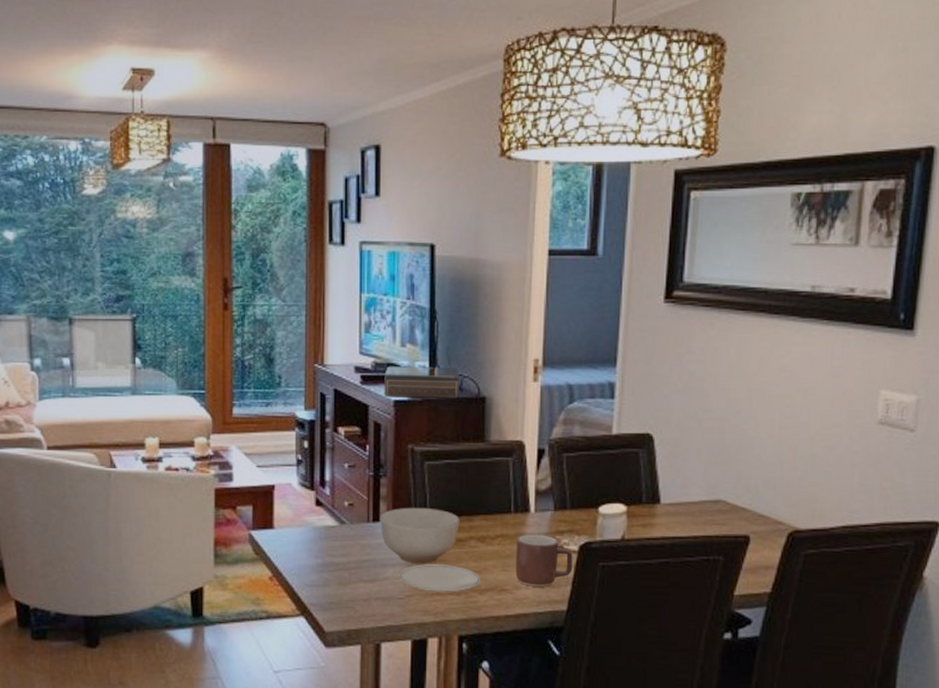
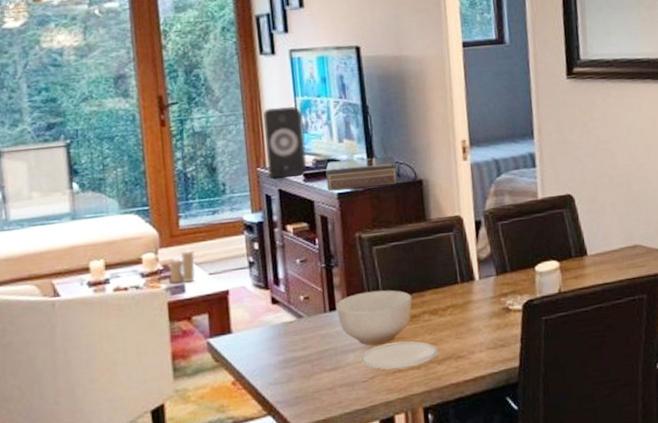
candle: none [219,436,244,472] -> present [168,247,196,283]
speaker: none [325,302,368,378] -> present [263,106,307,180]
mug: present [515,534,573,587] -> none [465,299,519,350]

